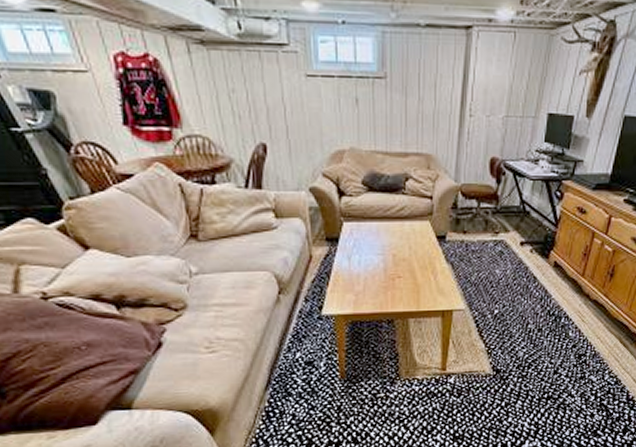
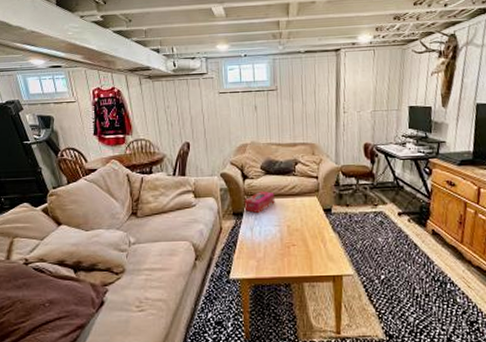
tissue box: none [340,211,379,240] -> present [244,190,275,214]

